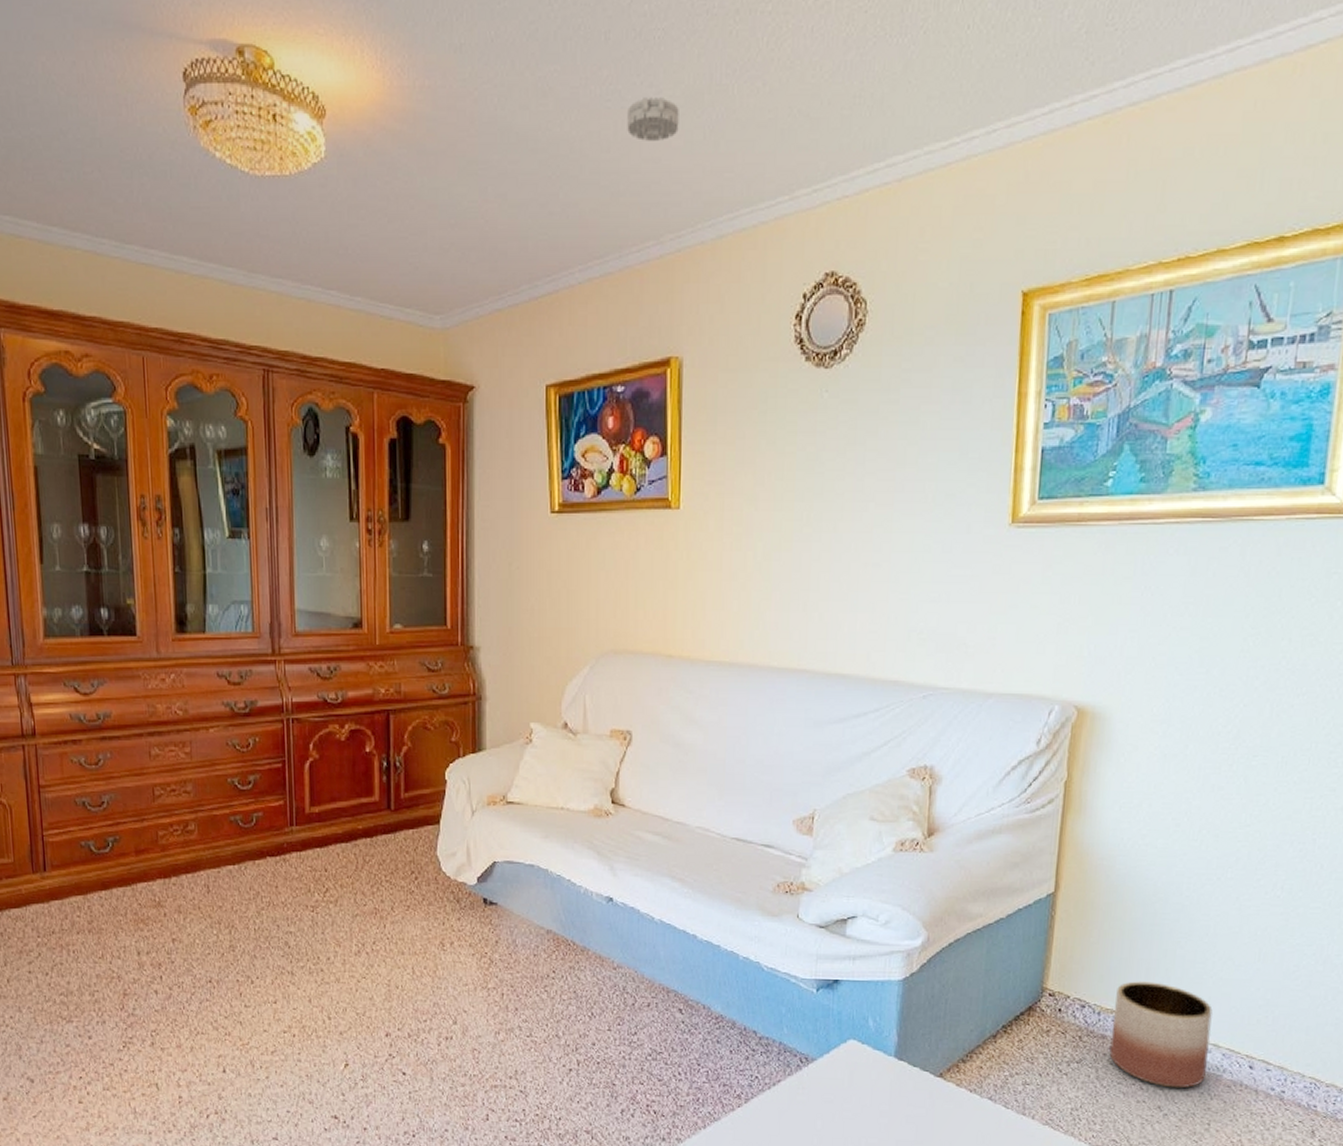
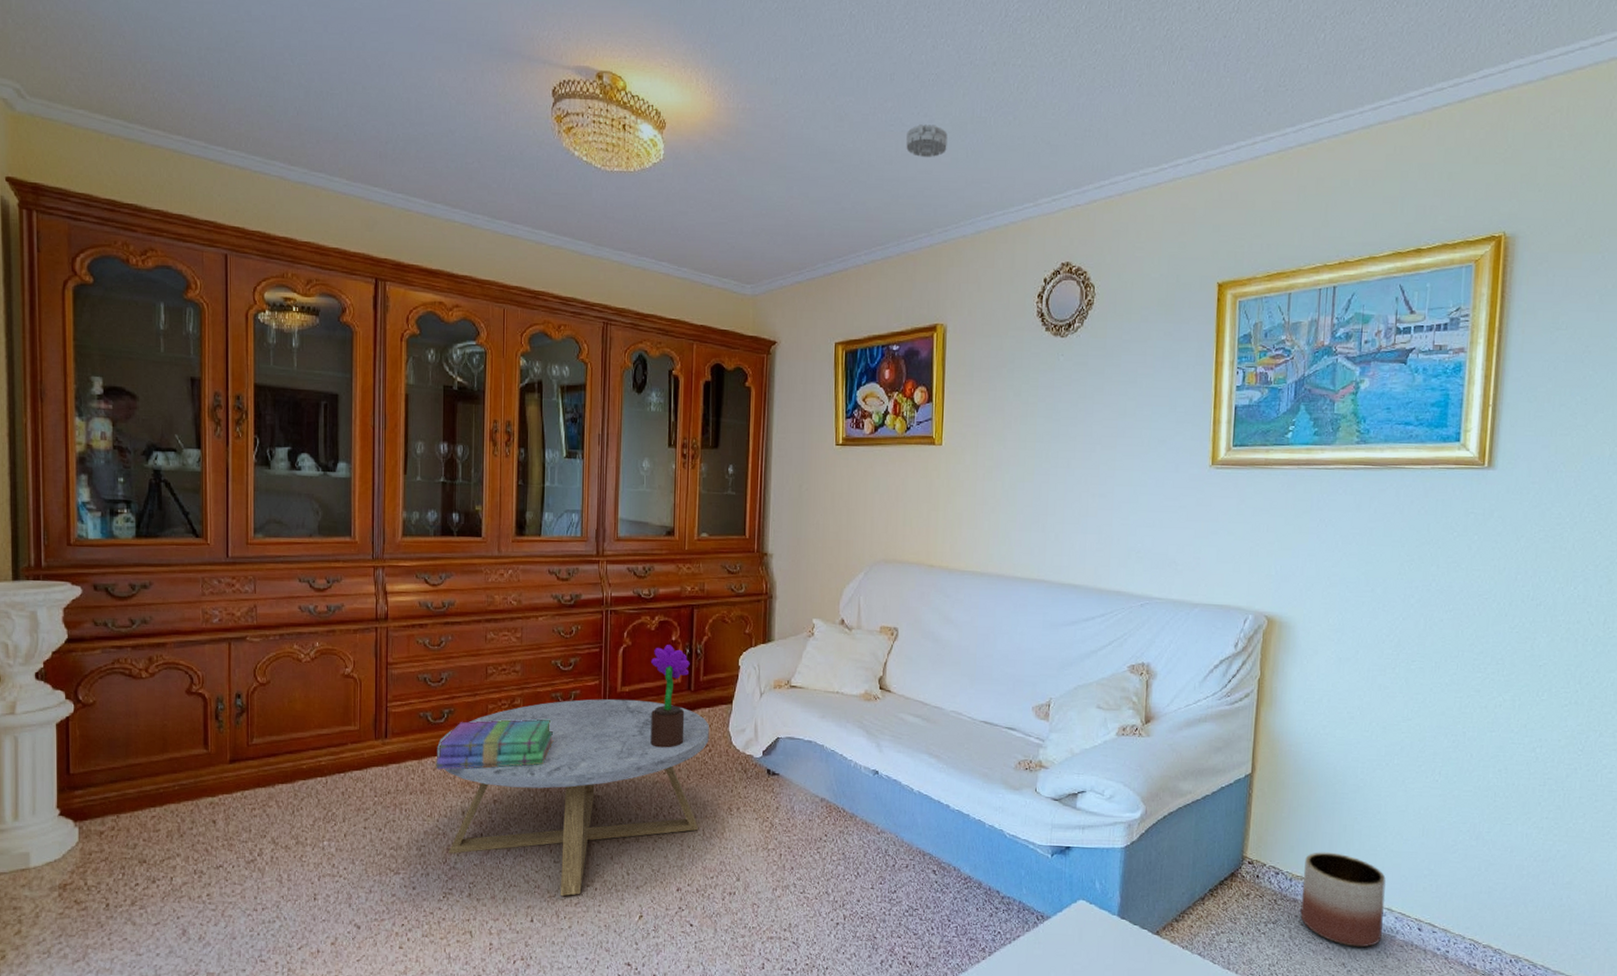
books: none [102,846,236,906] -> present [434,719,554,770]
coffee table: none [103,821,415,1044] -> present [437,699,710,897]
potted flower: none [343,757,388,876] -> present [650,645,690,748]

